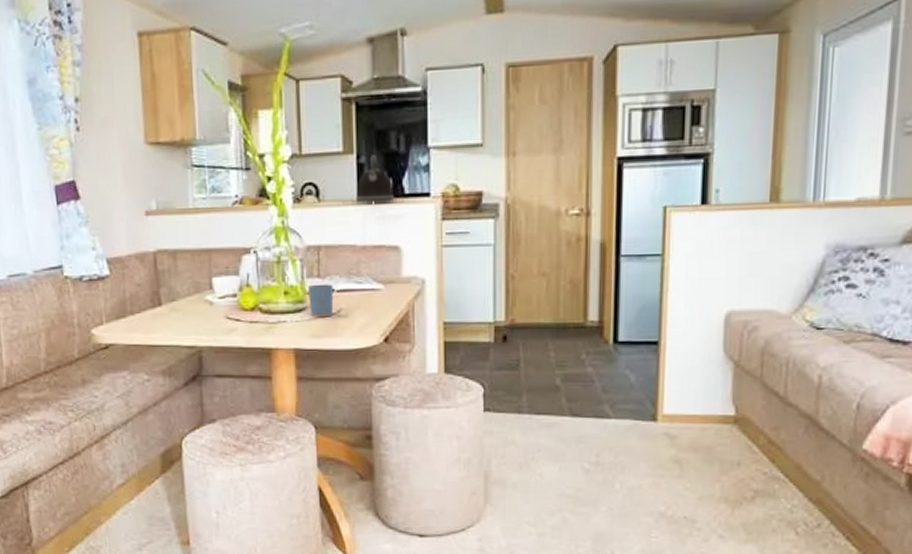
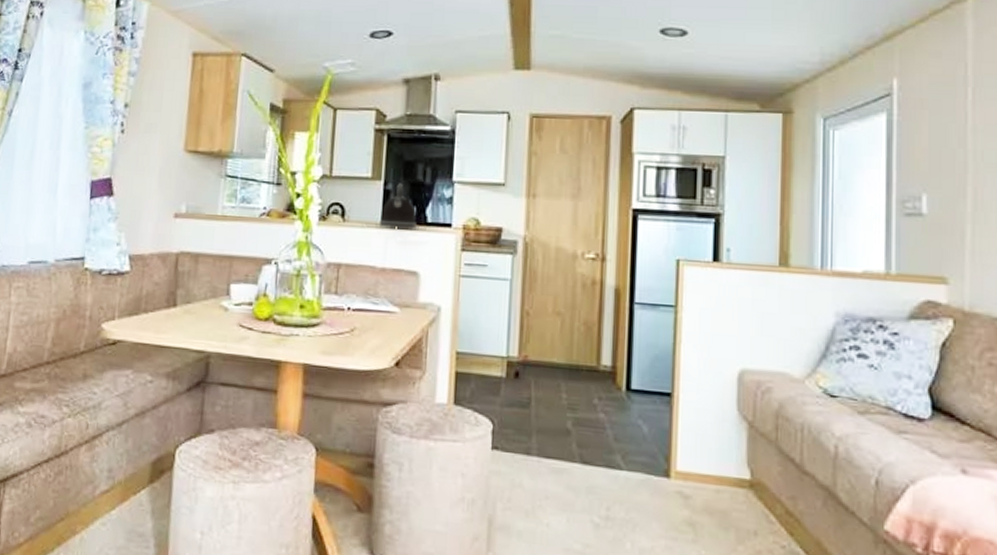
mug: present [307,284,334,318] -> none [323,300,350,335]

